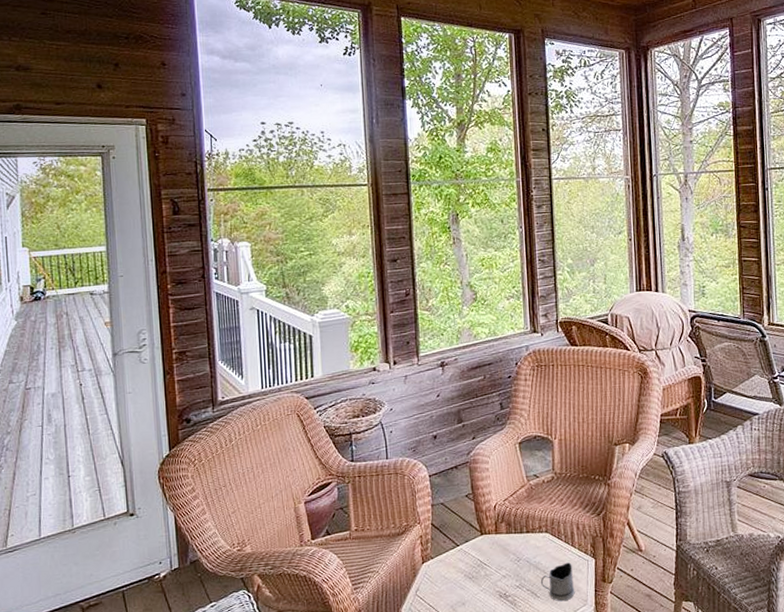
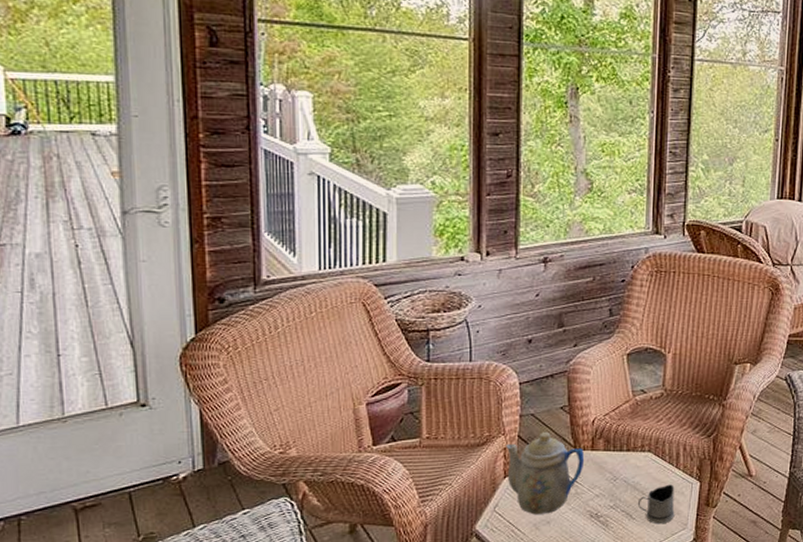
teapot: none [422,518,491,597] -> present [506,431,585,515]

